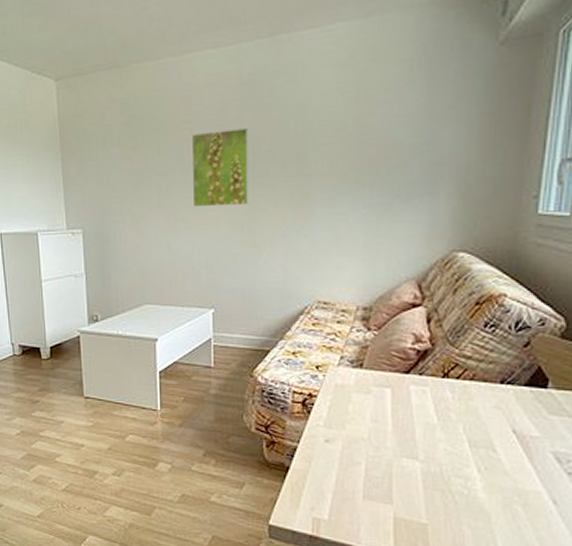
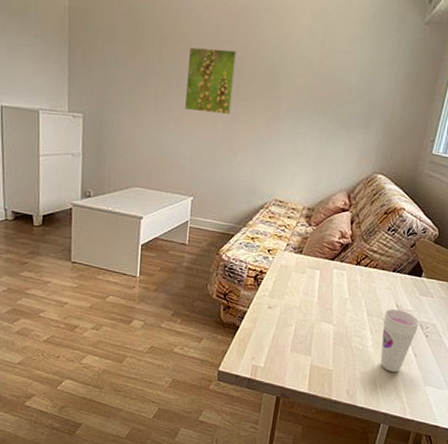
cup: none [494,435,554,527] -> present [380,308,420,372]

